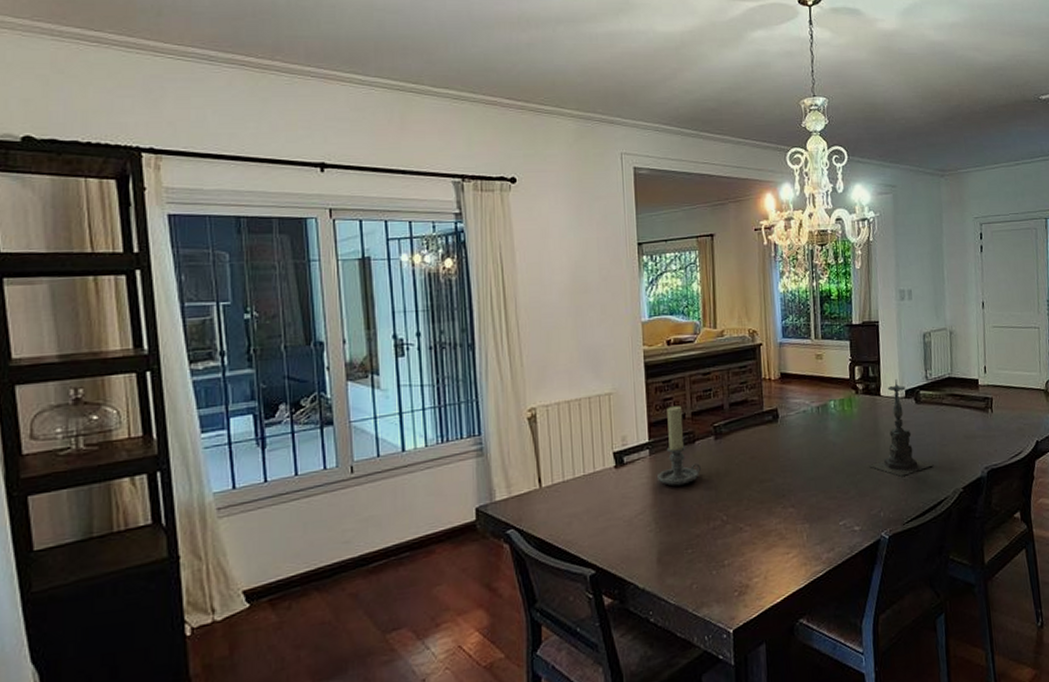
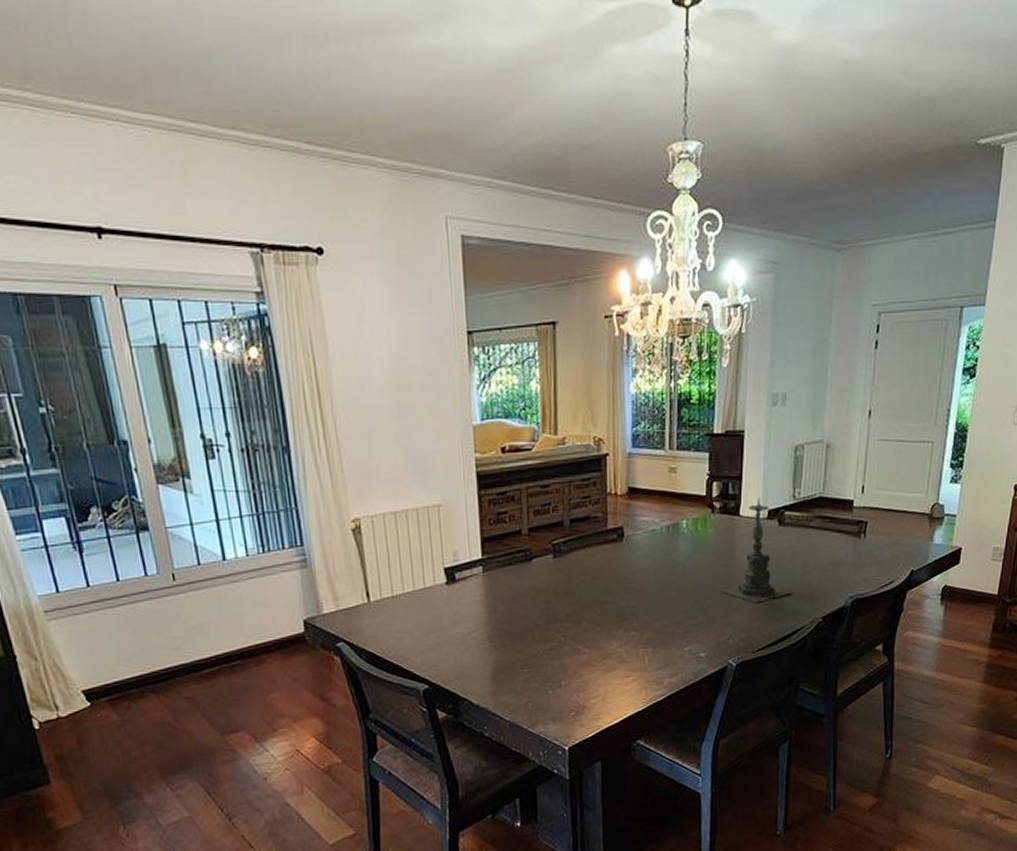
candle holder: present [657,406,701,486] -> none [491,520,538,605]

